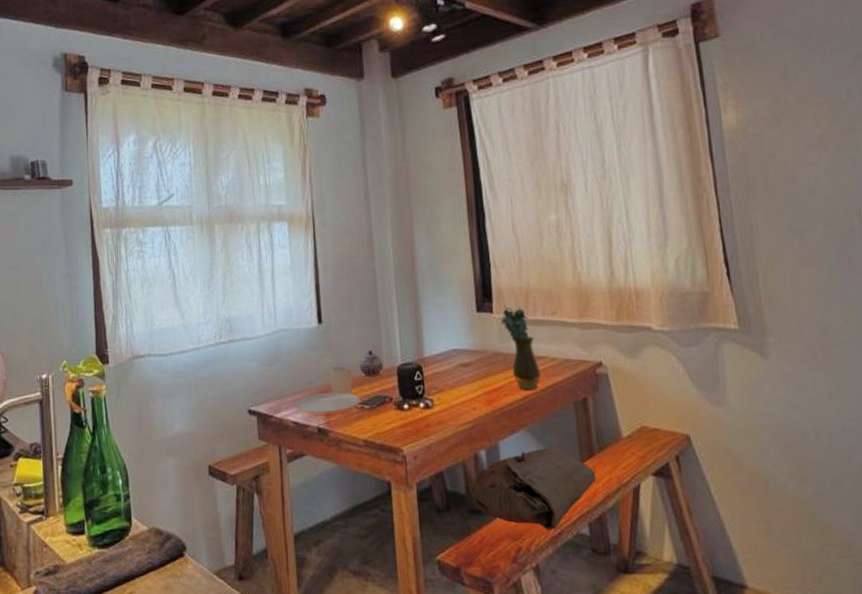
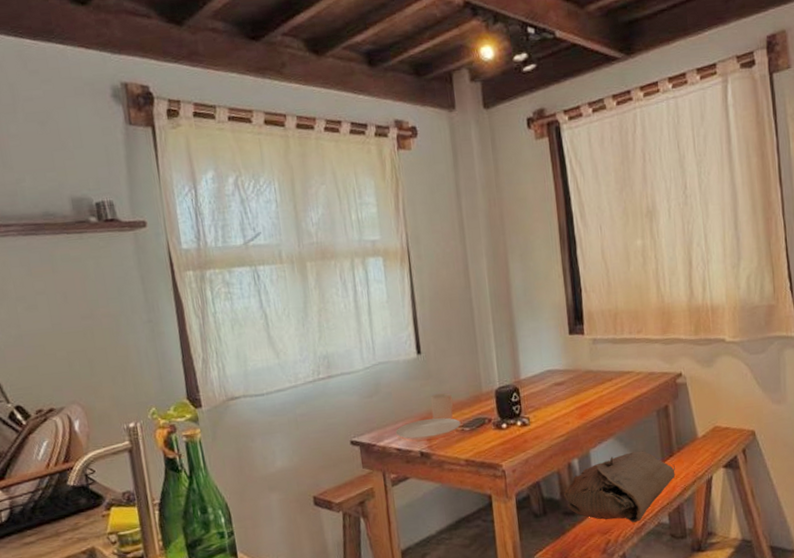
teapot: present [359,350,384,377] -> none [458,376,482,401]
vase: present [502,305,541,390] -> none [592,327,628,403]

